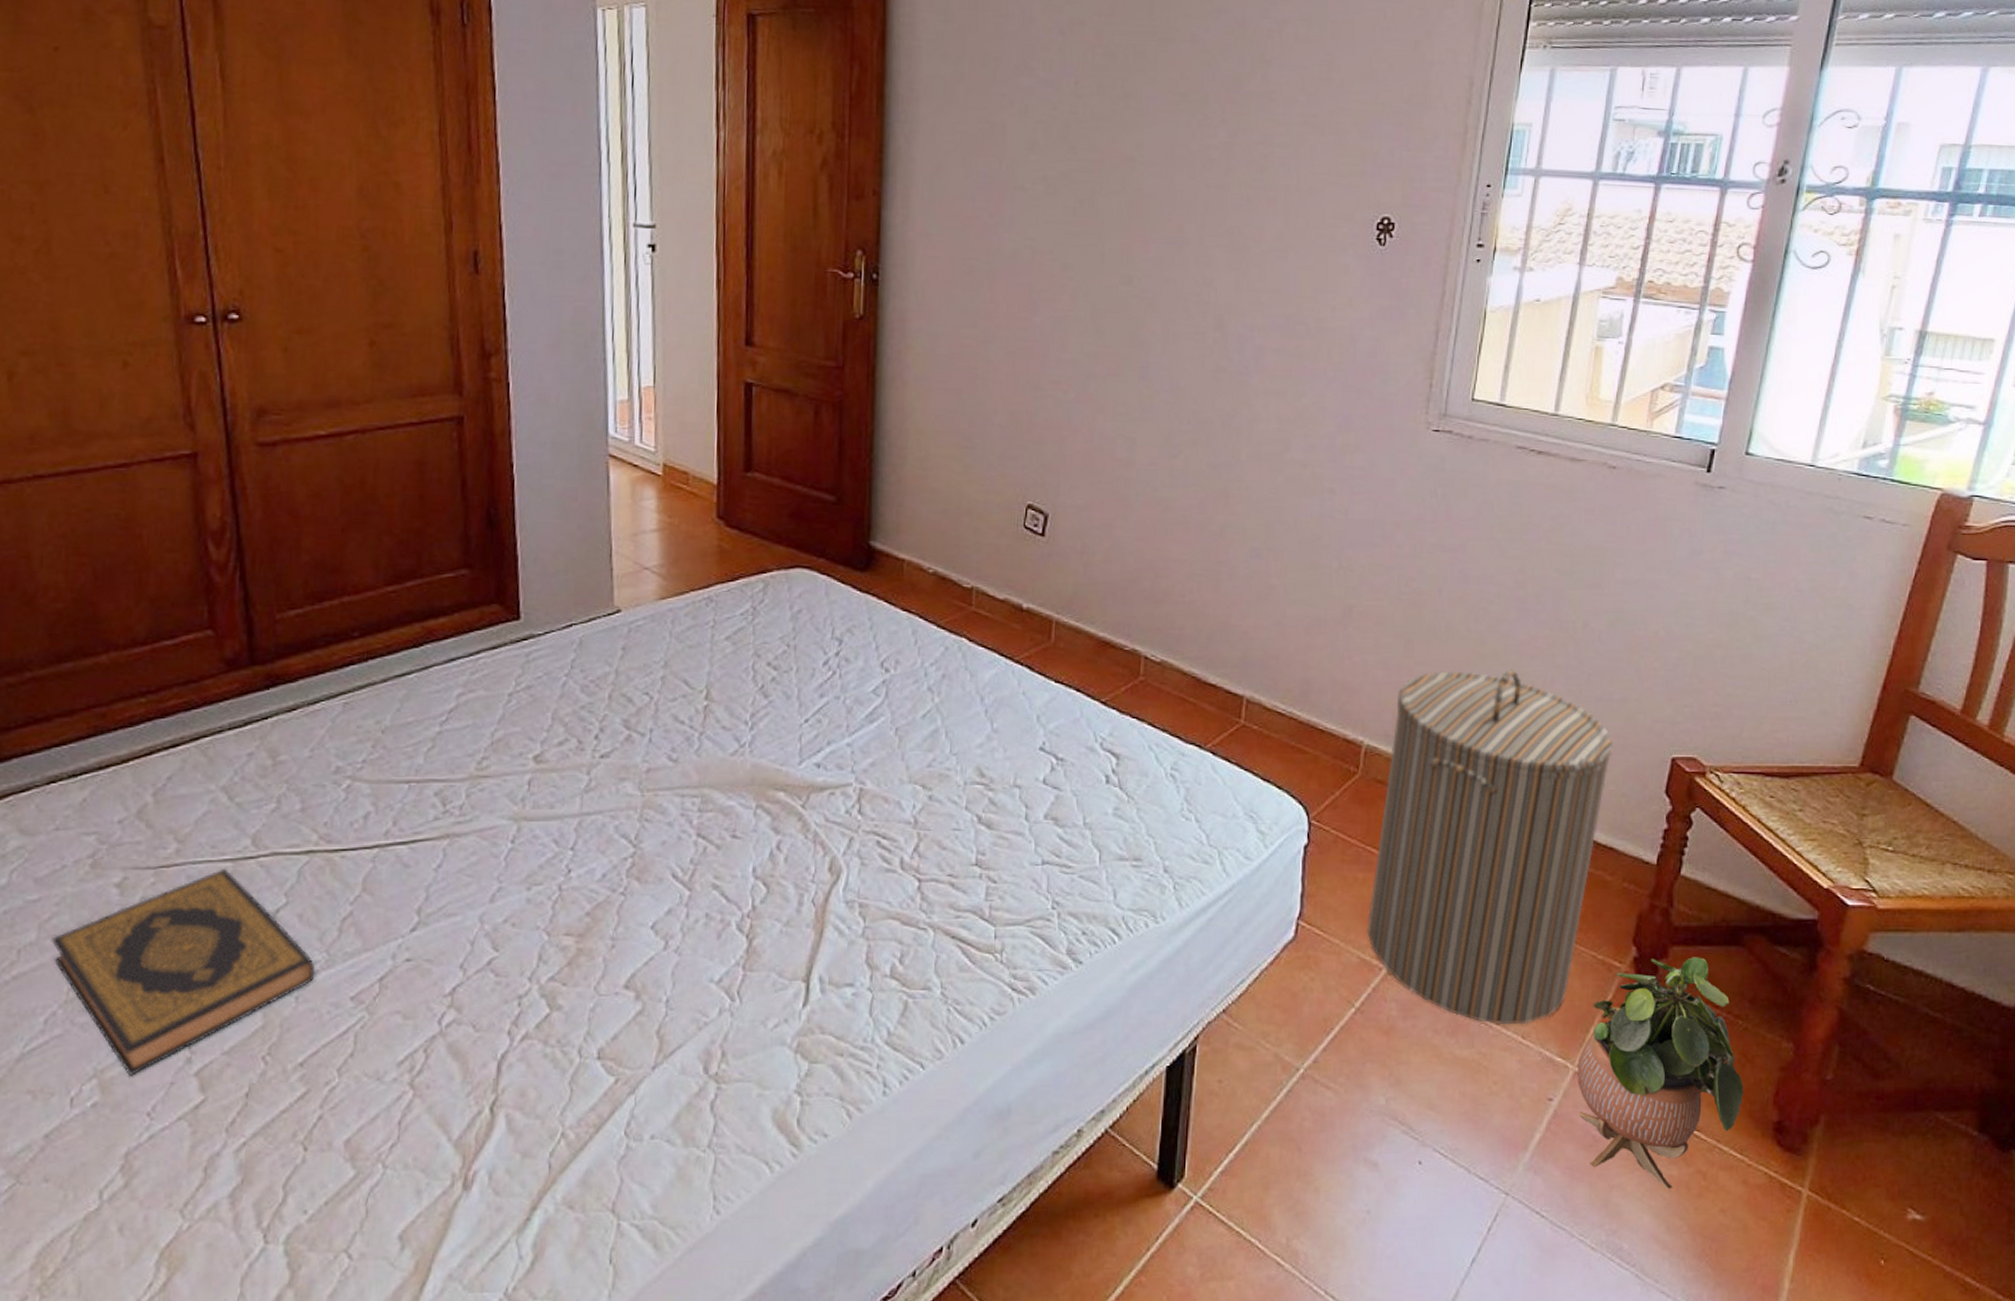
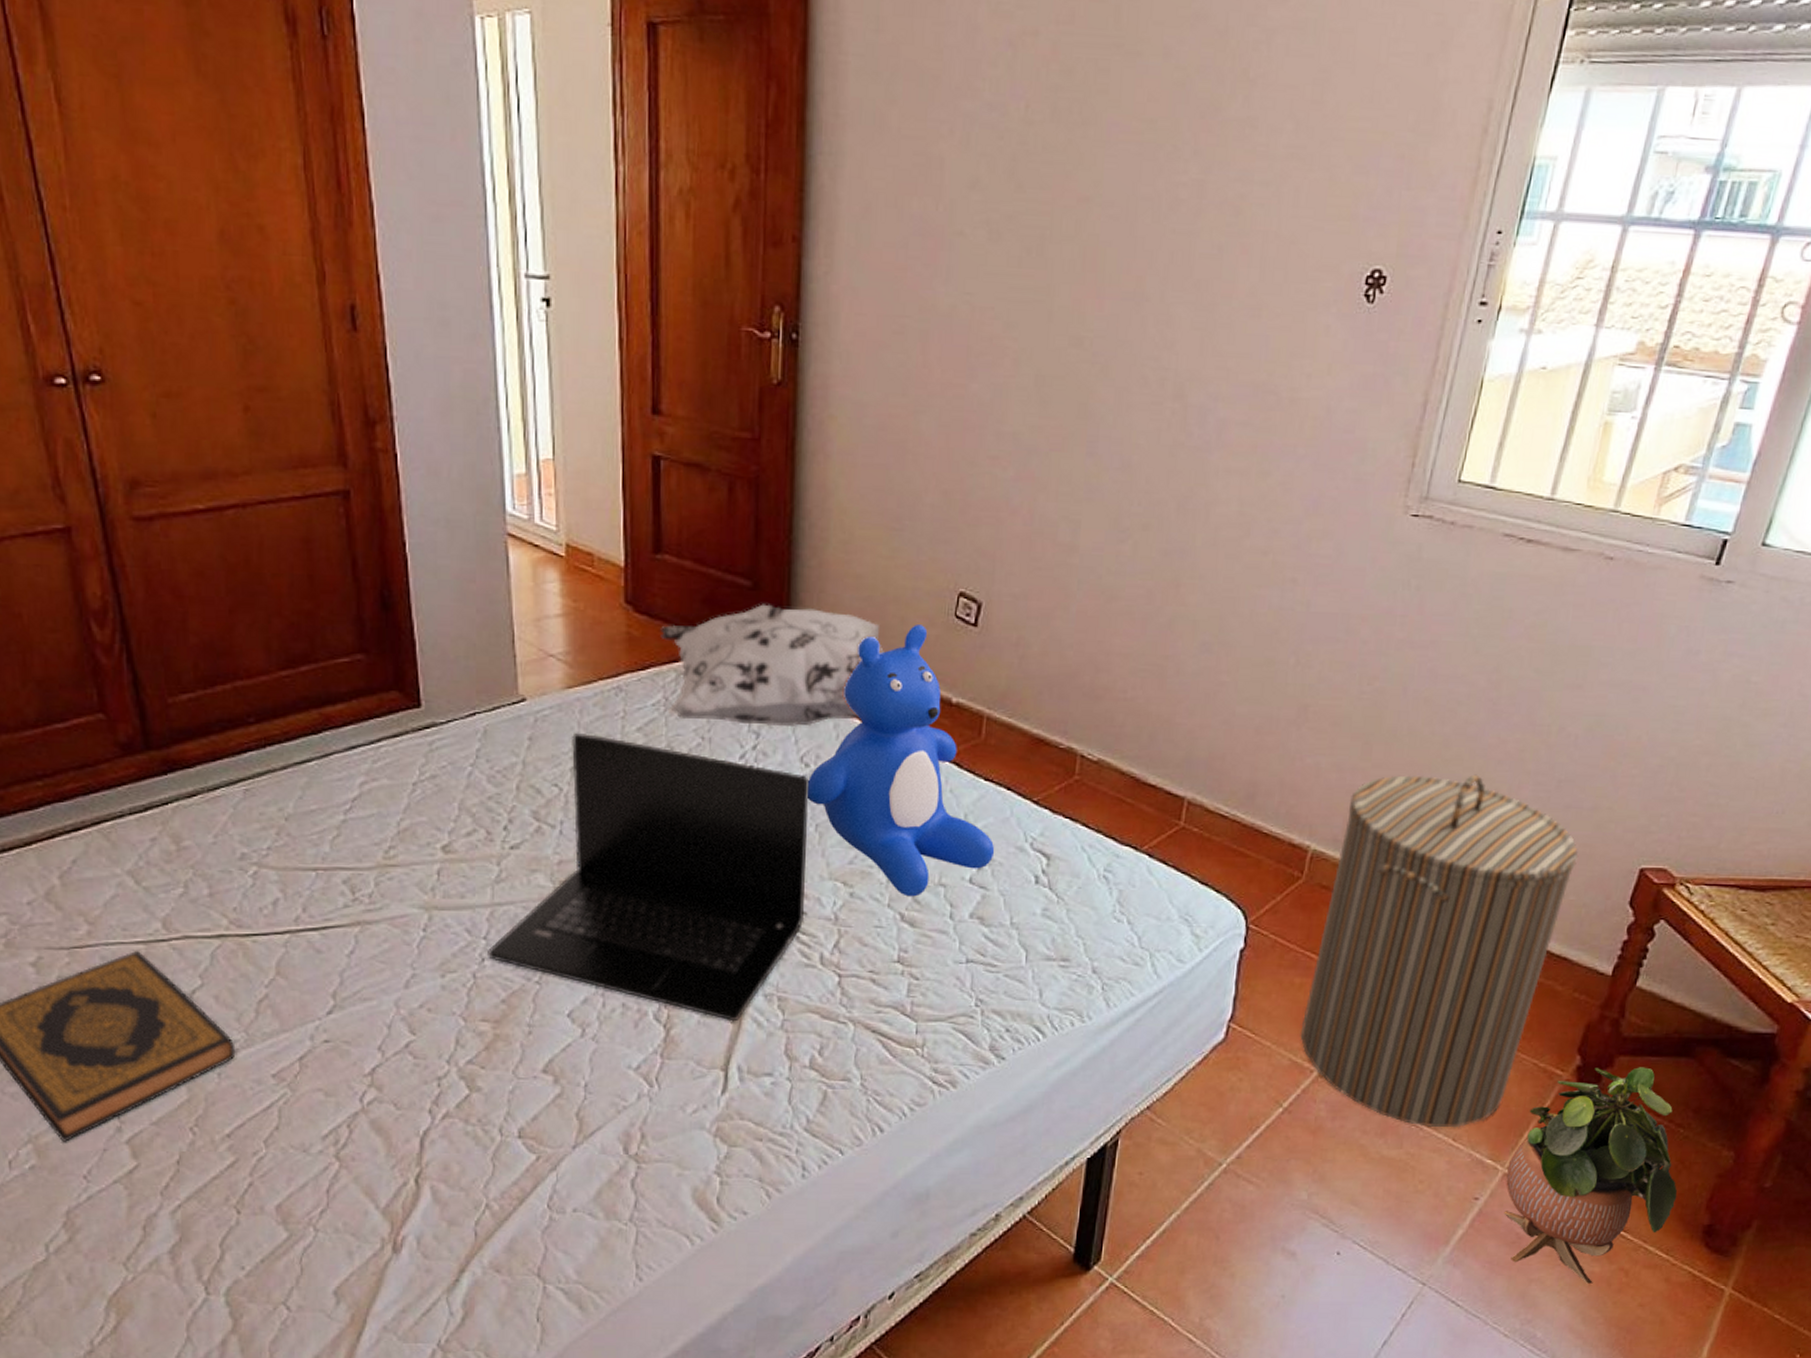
laptop: none [574,641,890,930] -> present [488,732,810,1022]
decorative pillow: none [750,517,959,634] -> present [660,604,884,727]
teddy bear: none [888,535,1067,799] -> present [808,625,995,897]

